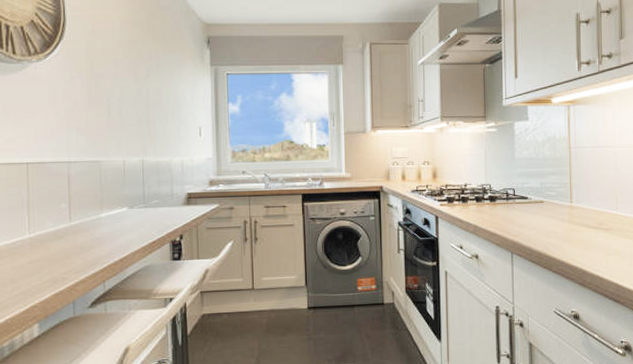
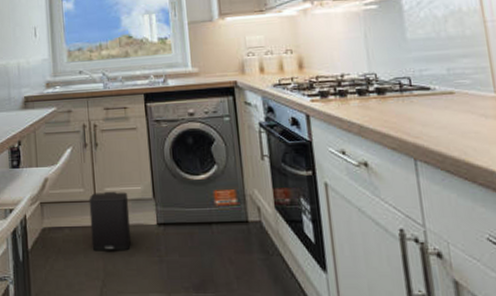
pedal bin: none [247,280,285,333] -> present [89,191,132,251]

